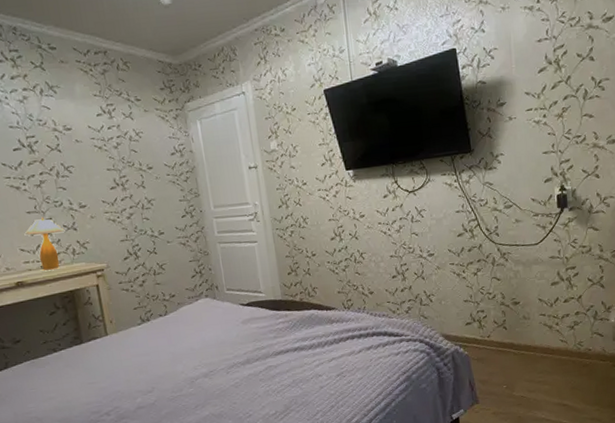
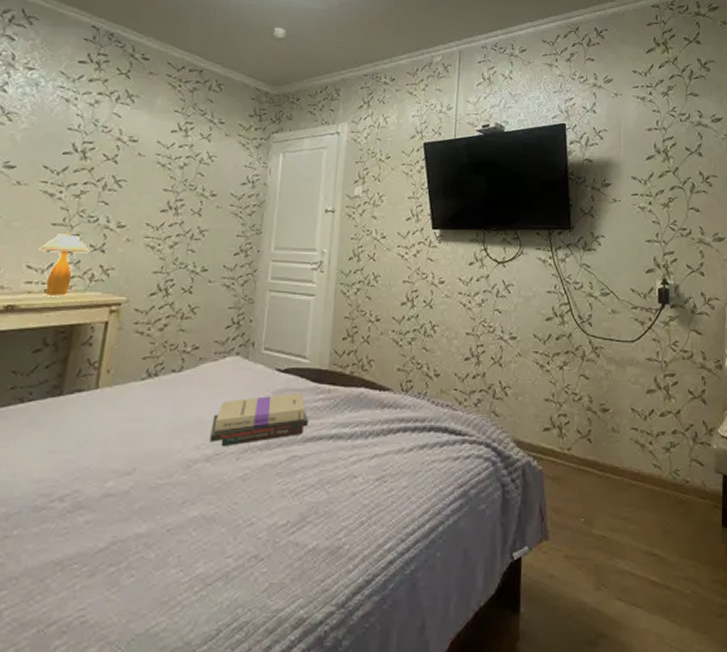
books: none [200,320,276,366] -> present [210,393,309,447]

